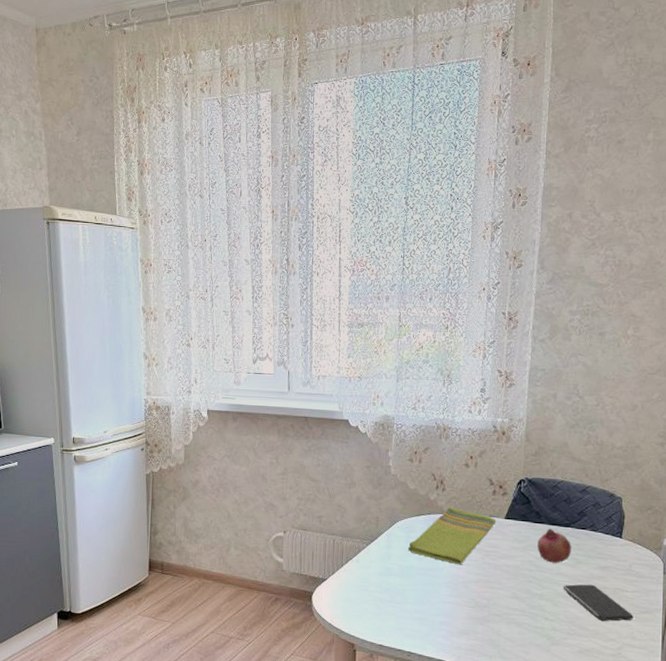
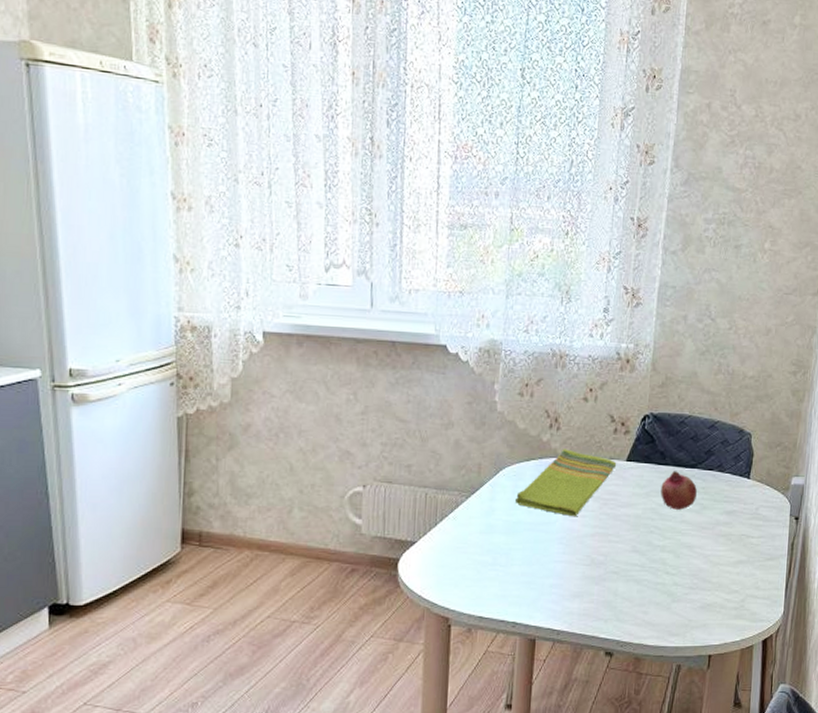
smartphone: present [564,584,634,621] -> none [687,531,758,571]

